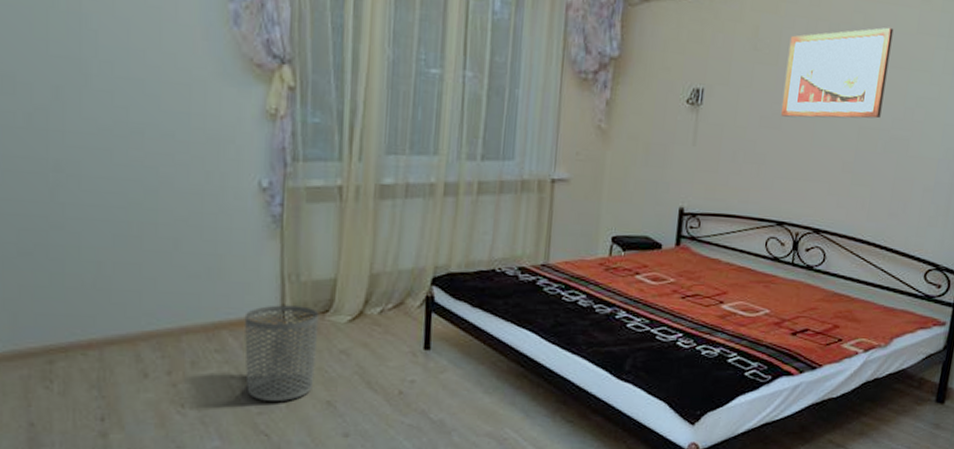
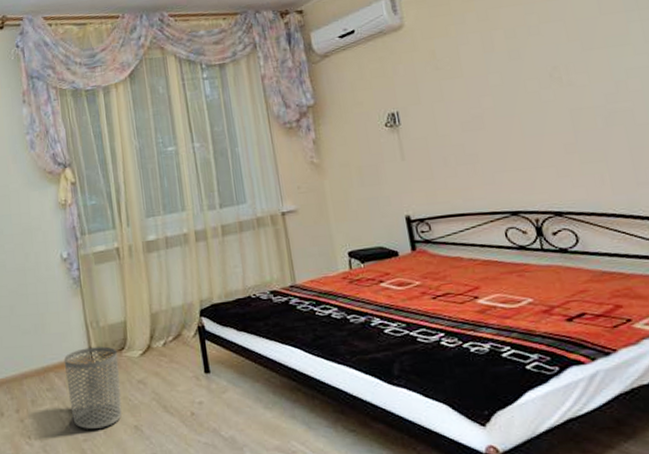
wall art: present [780,27,894,119] -> none [468,17,590,118]

